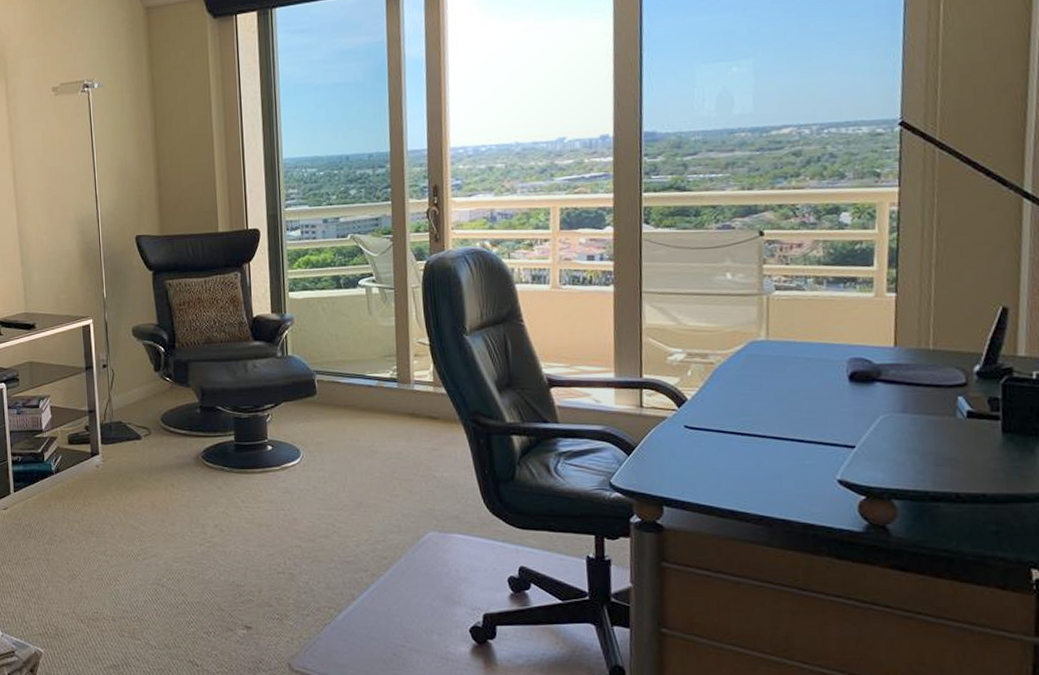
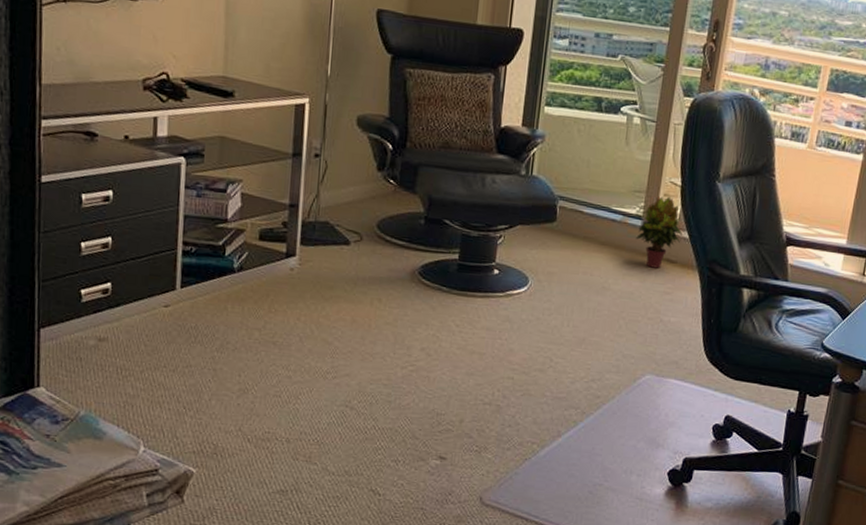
potted plant: none [394,356,440,427] -> present [636,196,682,269]

